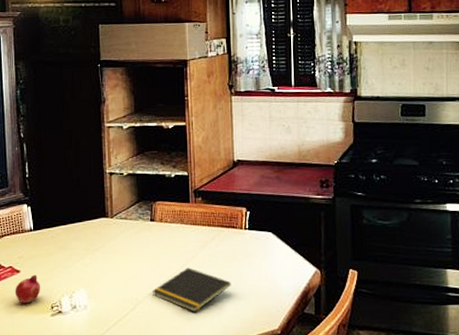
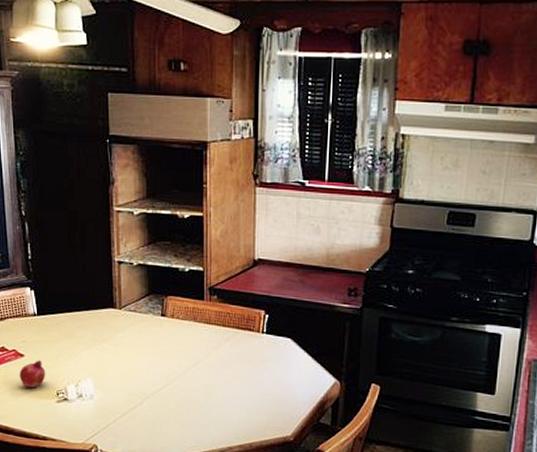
notepad: present [152,267,231,313] -> none [161,367,245,412]

